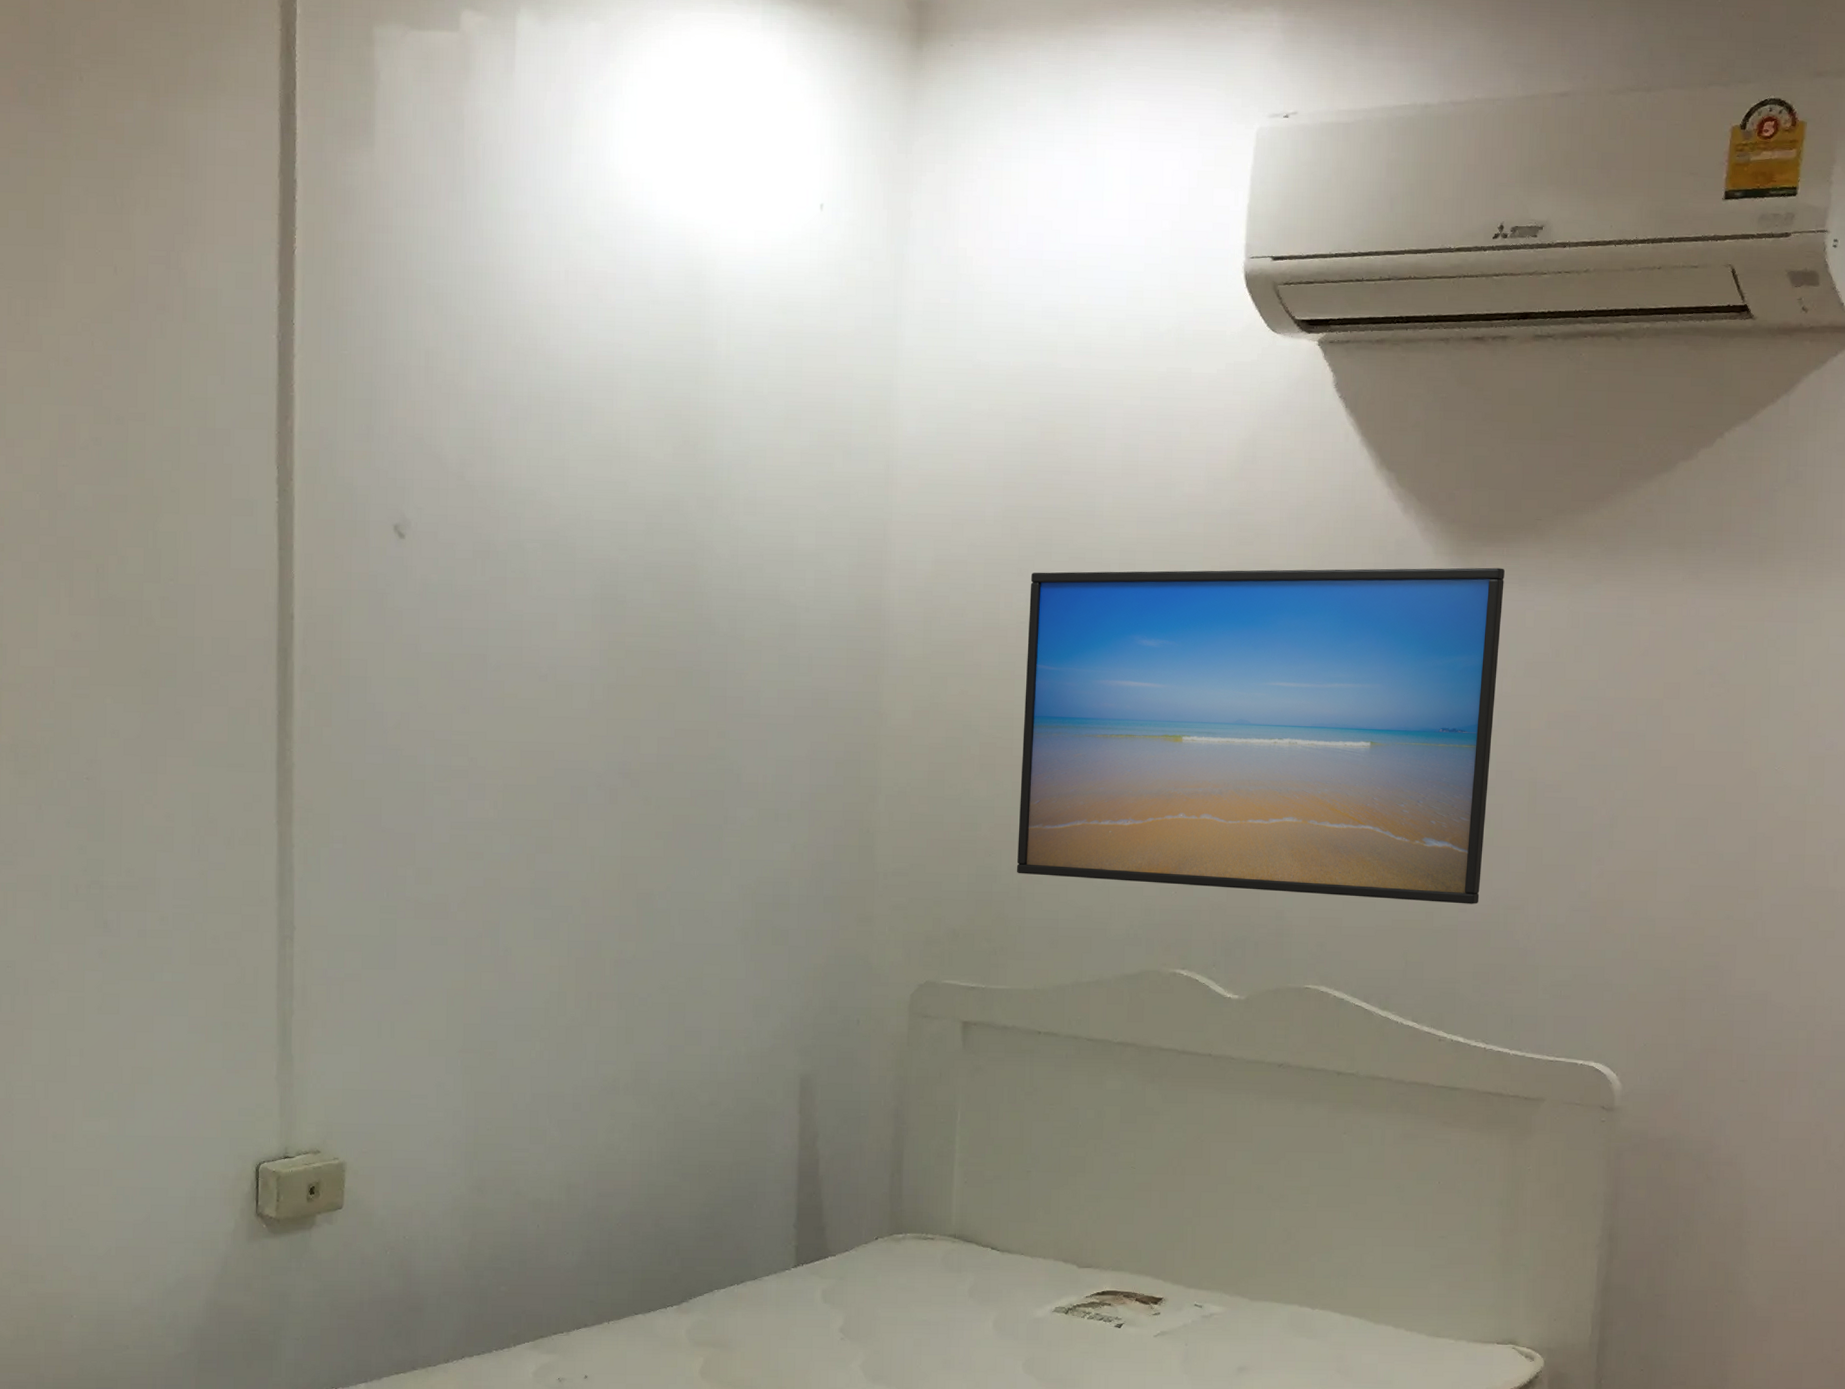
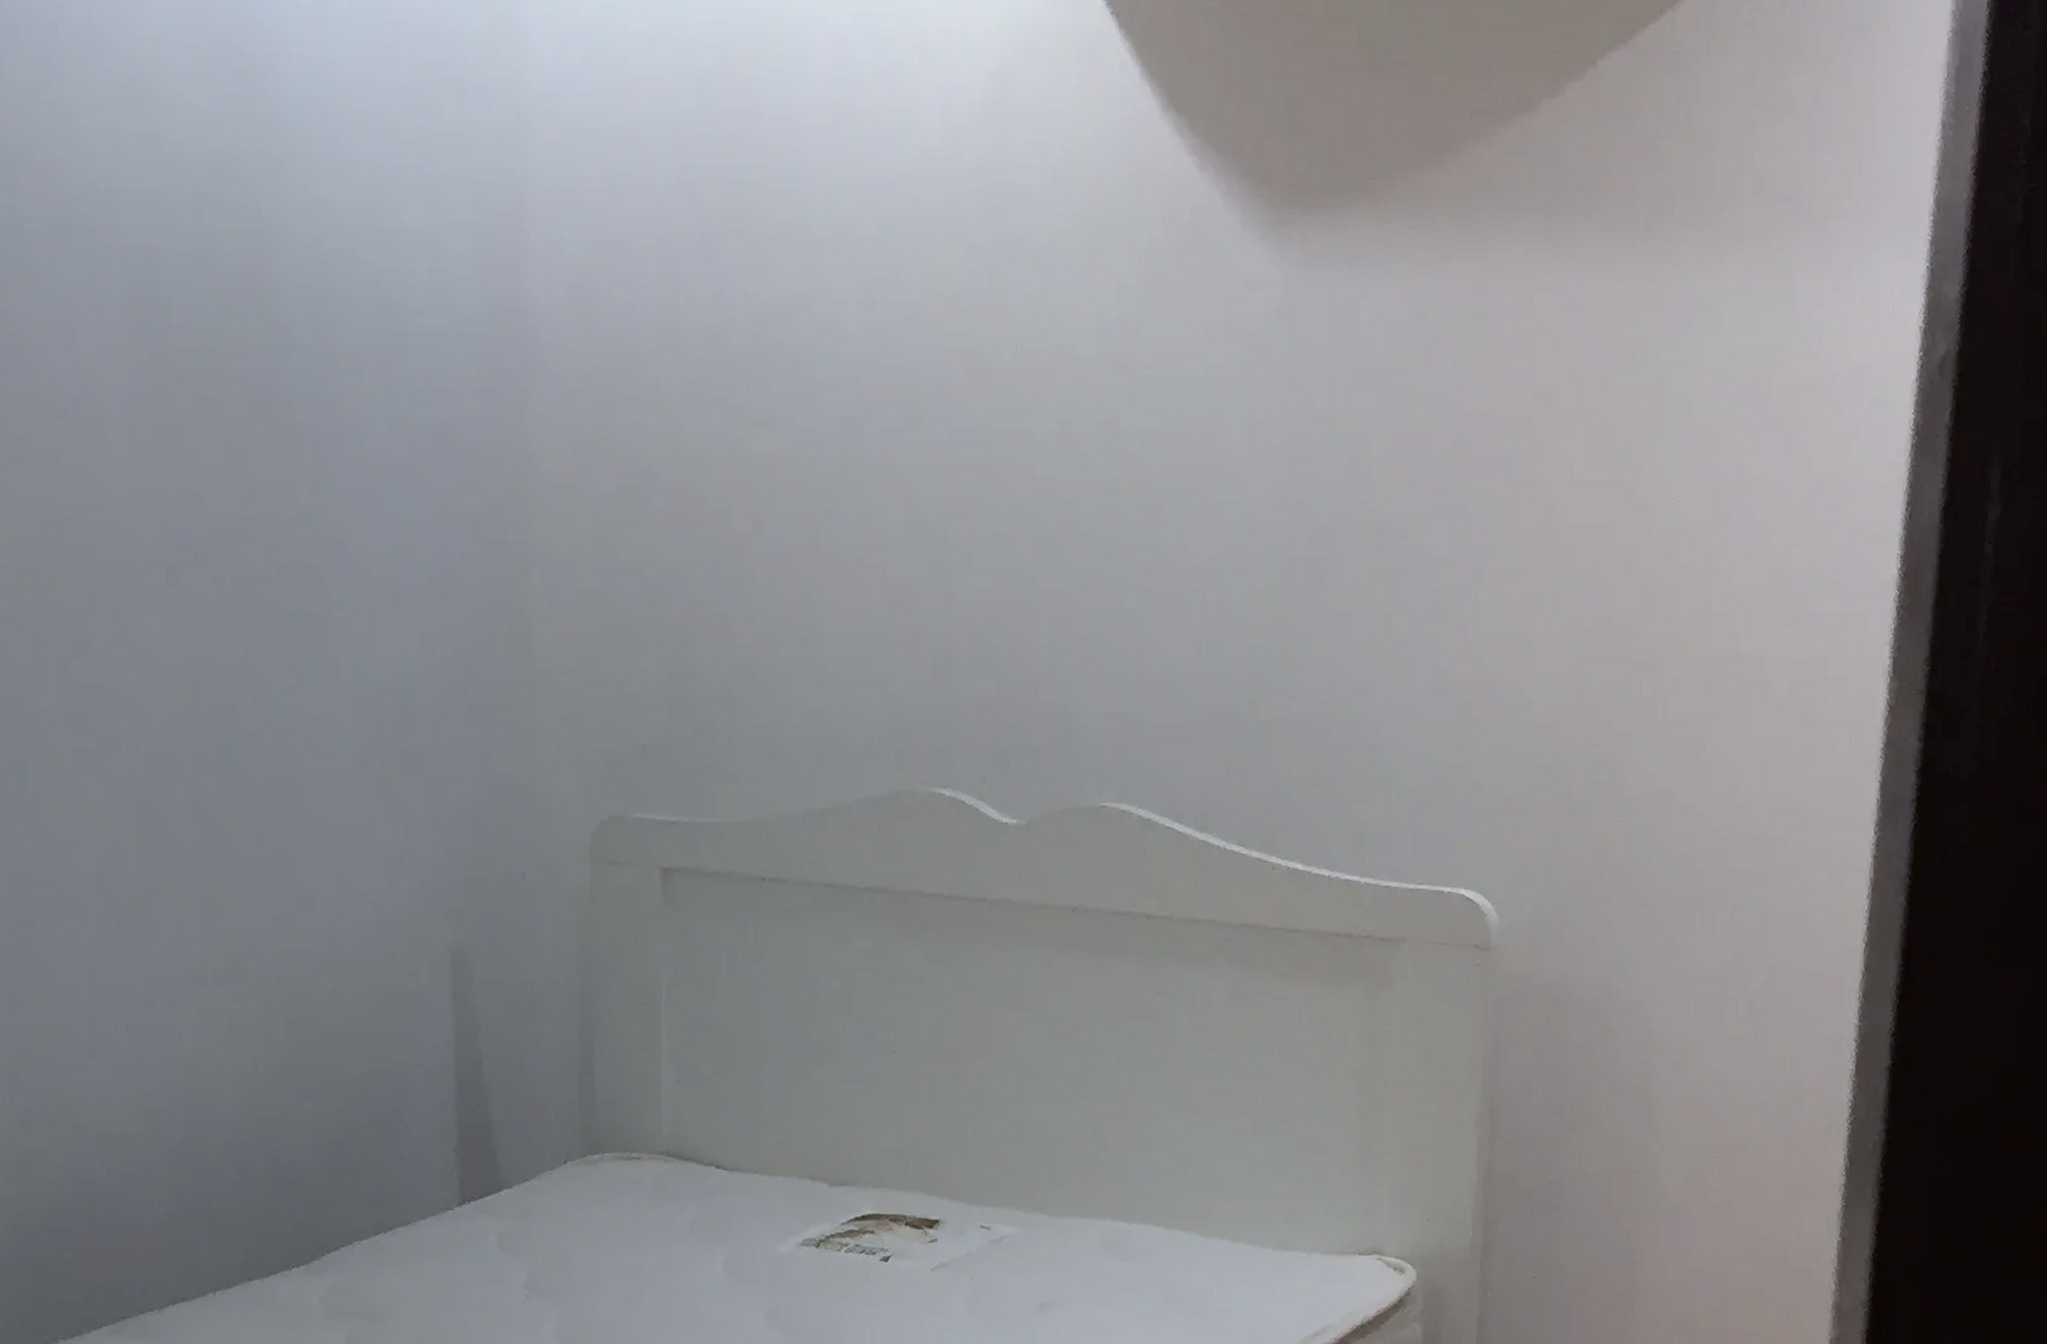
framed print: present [1017,567,1505,904] -> none [718,243,1330,690]

